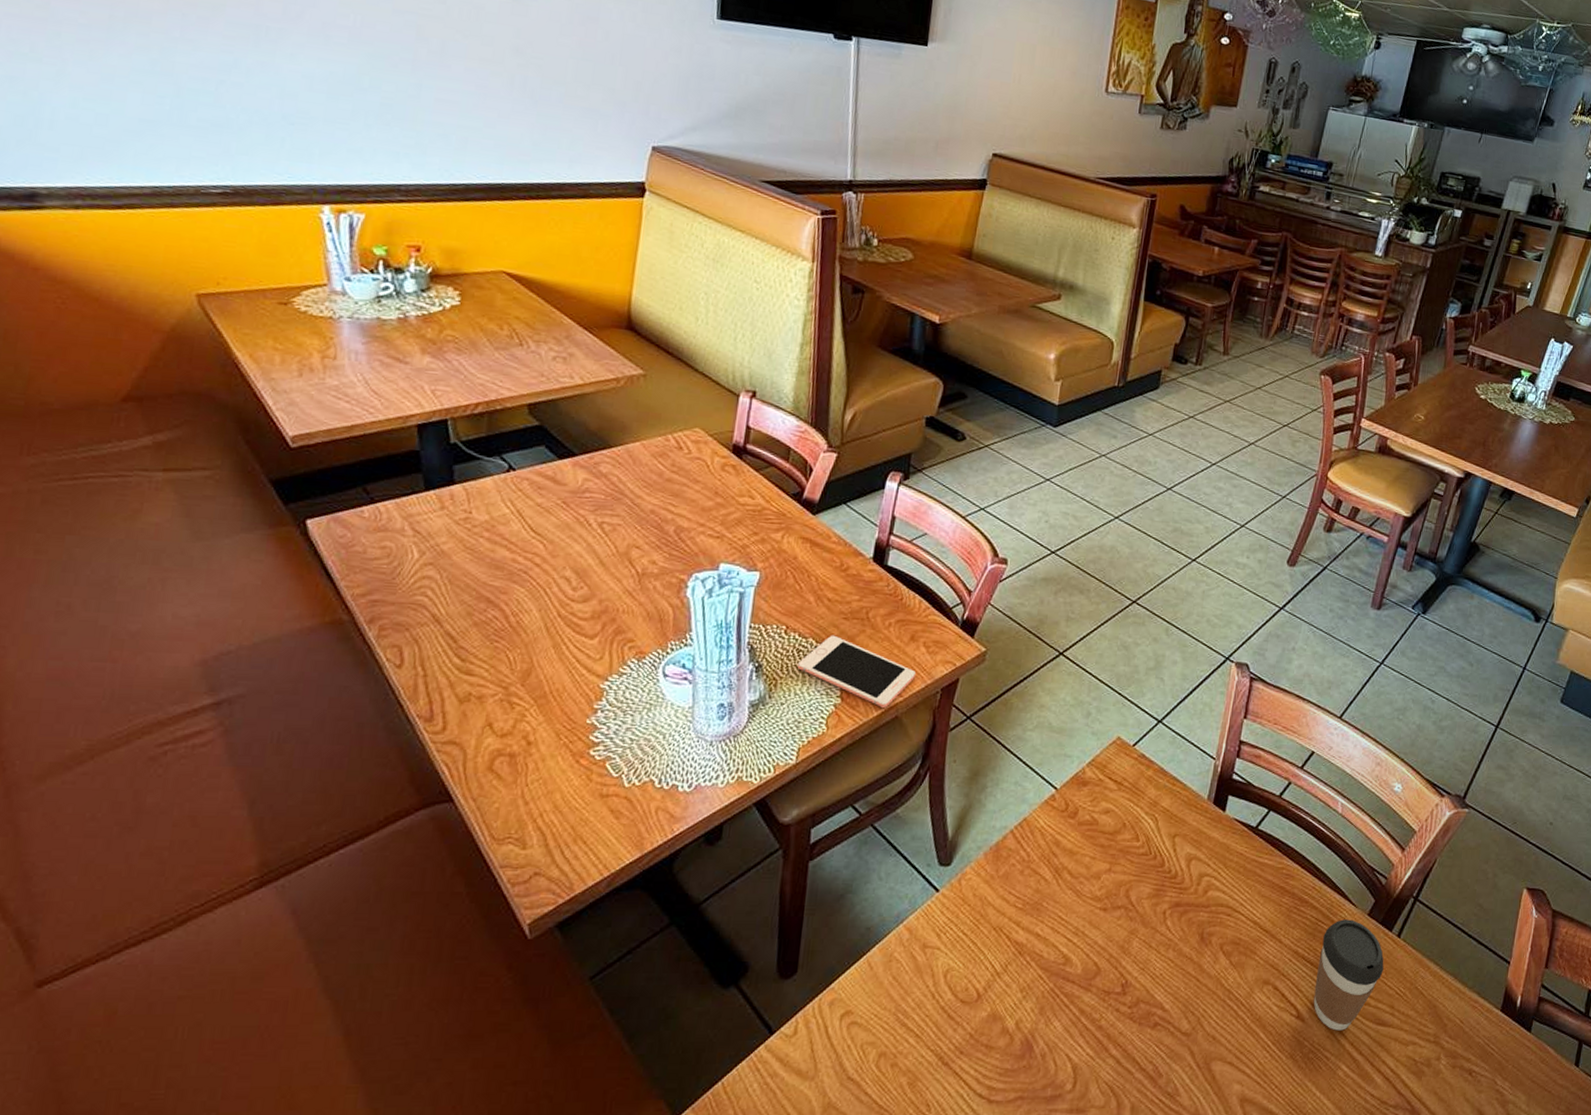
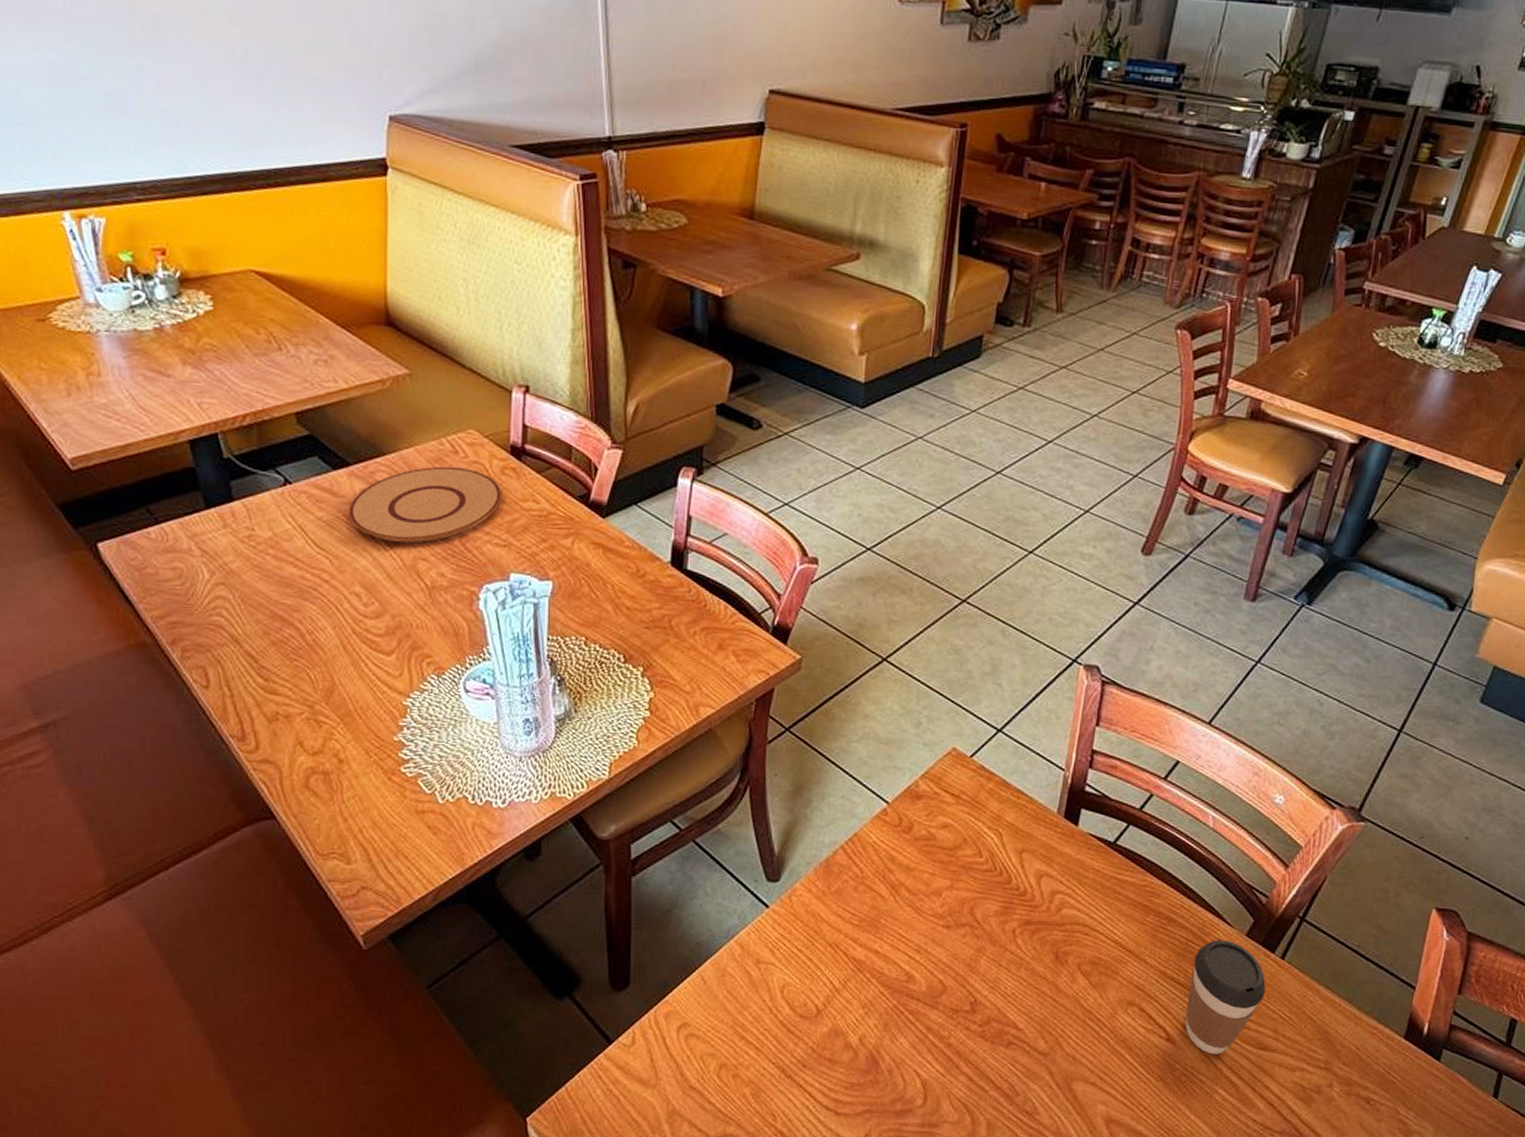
plate: none [568,460,721,532] -> present [349,466,502,544]
cell phone: present [797,635,915,708] -> none [600,645,726,720]

